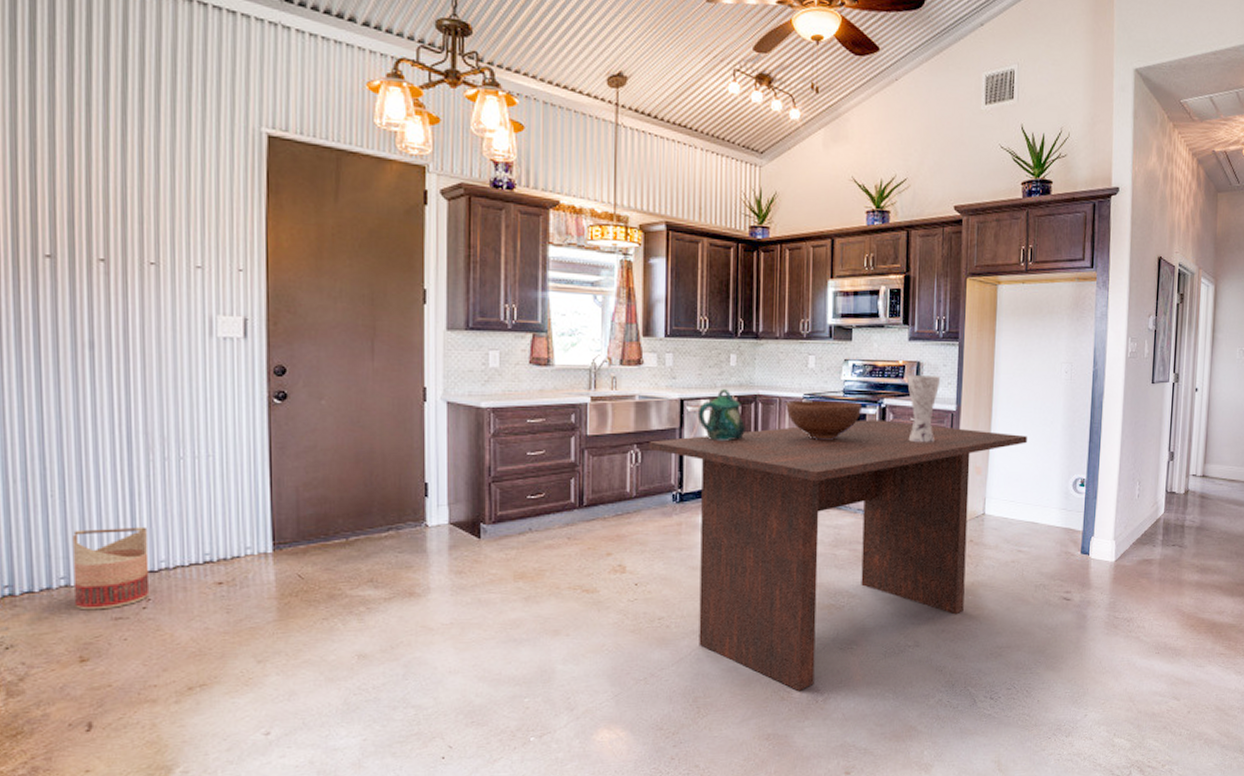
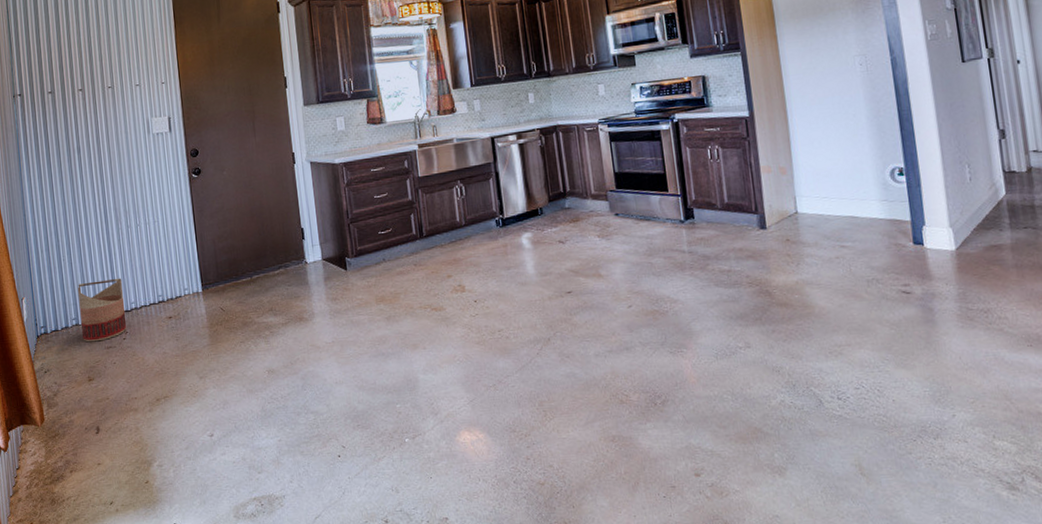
dining table: present [649,420,1027,692] -> none [470,131,830,395]
ceramic pitcher: present [697,388,745,442] -> none [507,123,551,170]
fruit bowl: present [786,400,863,440] -> none [584,120,656,159]
vase: present [907,375,941,442] -> none [695,86,732,151]

